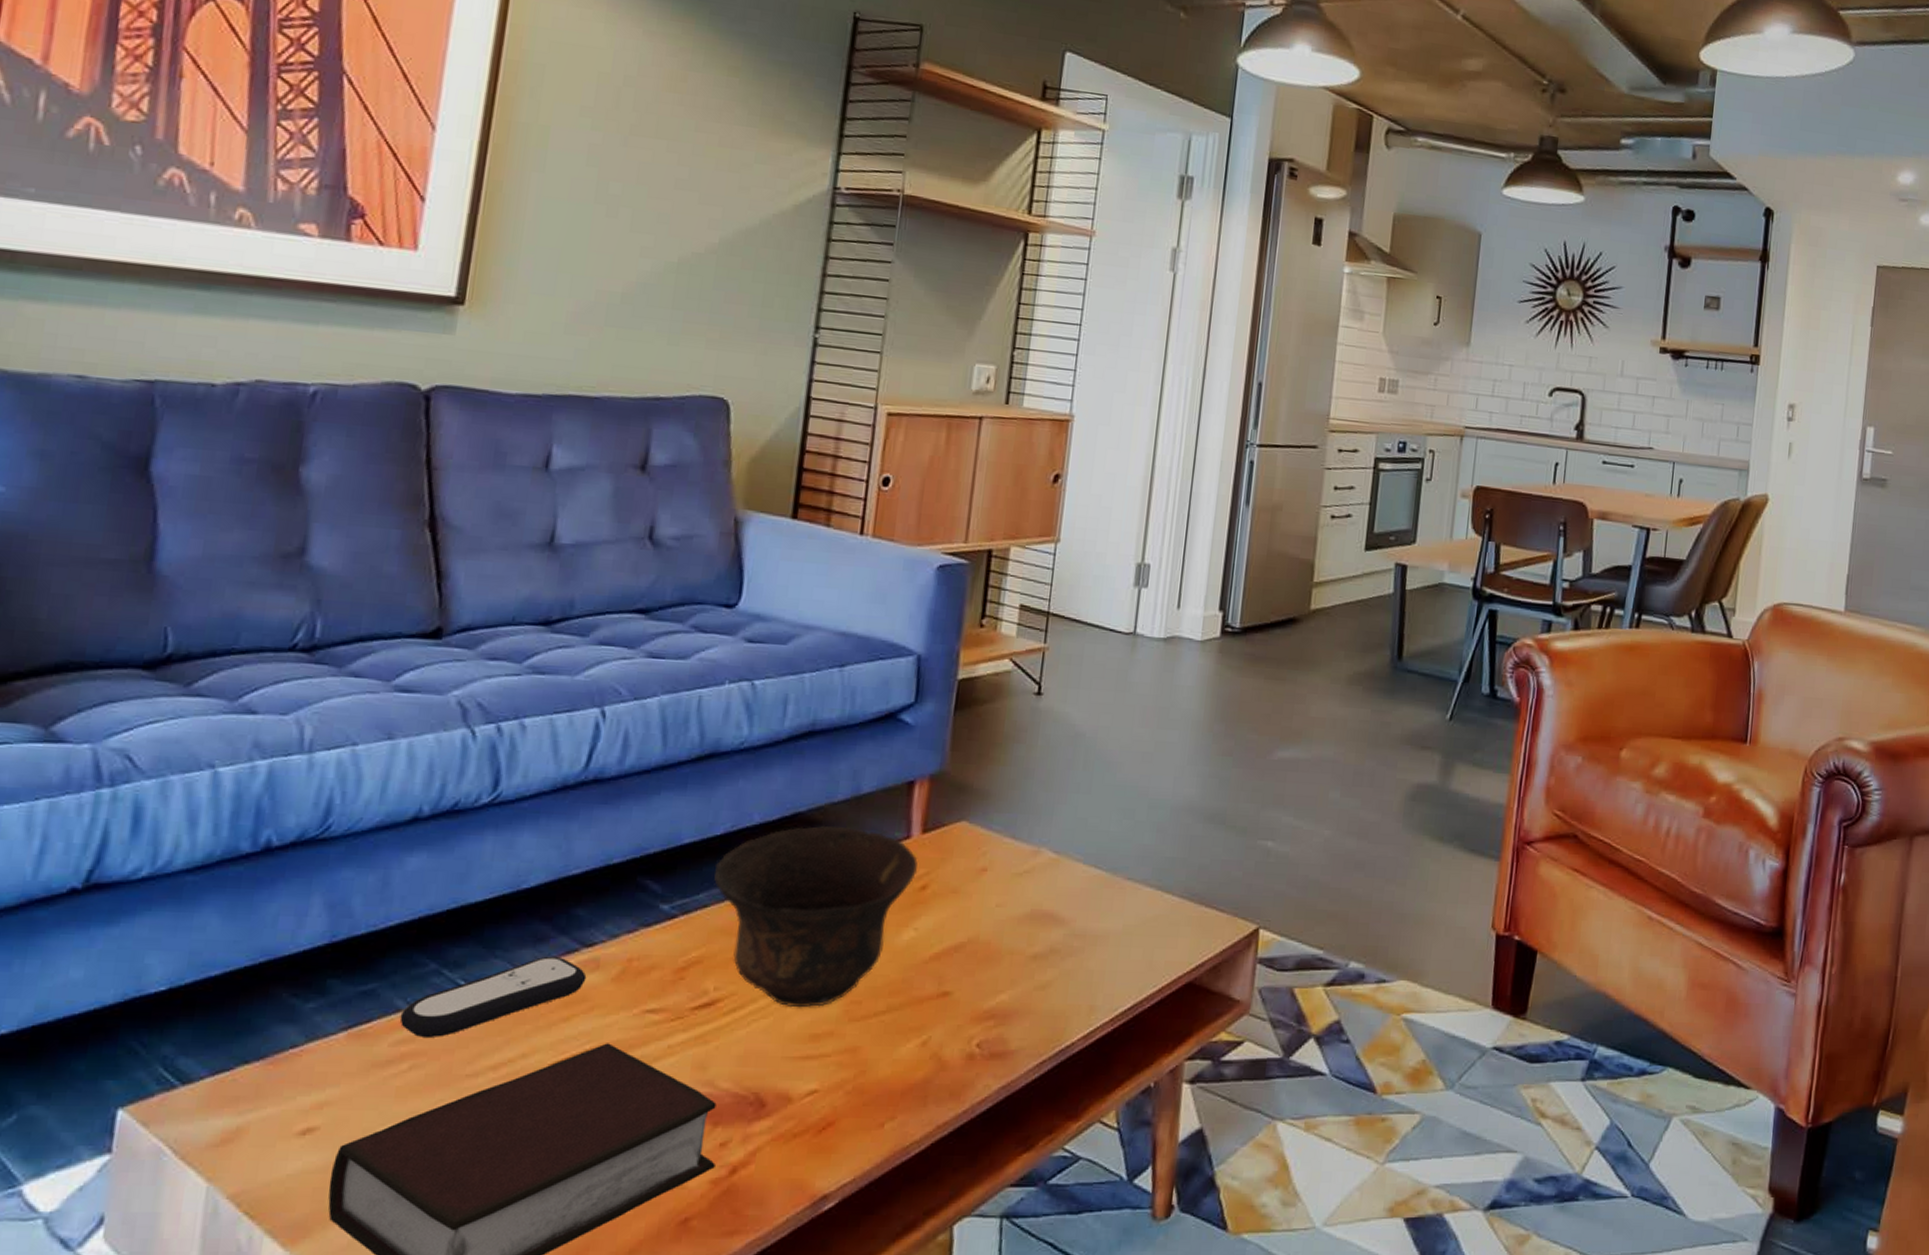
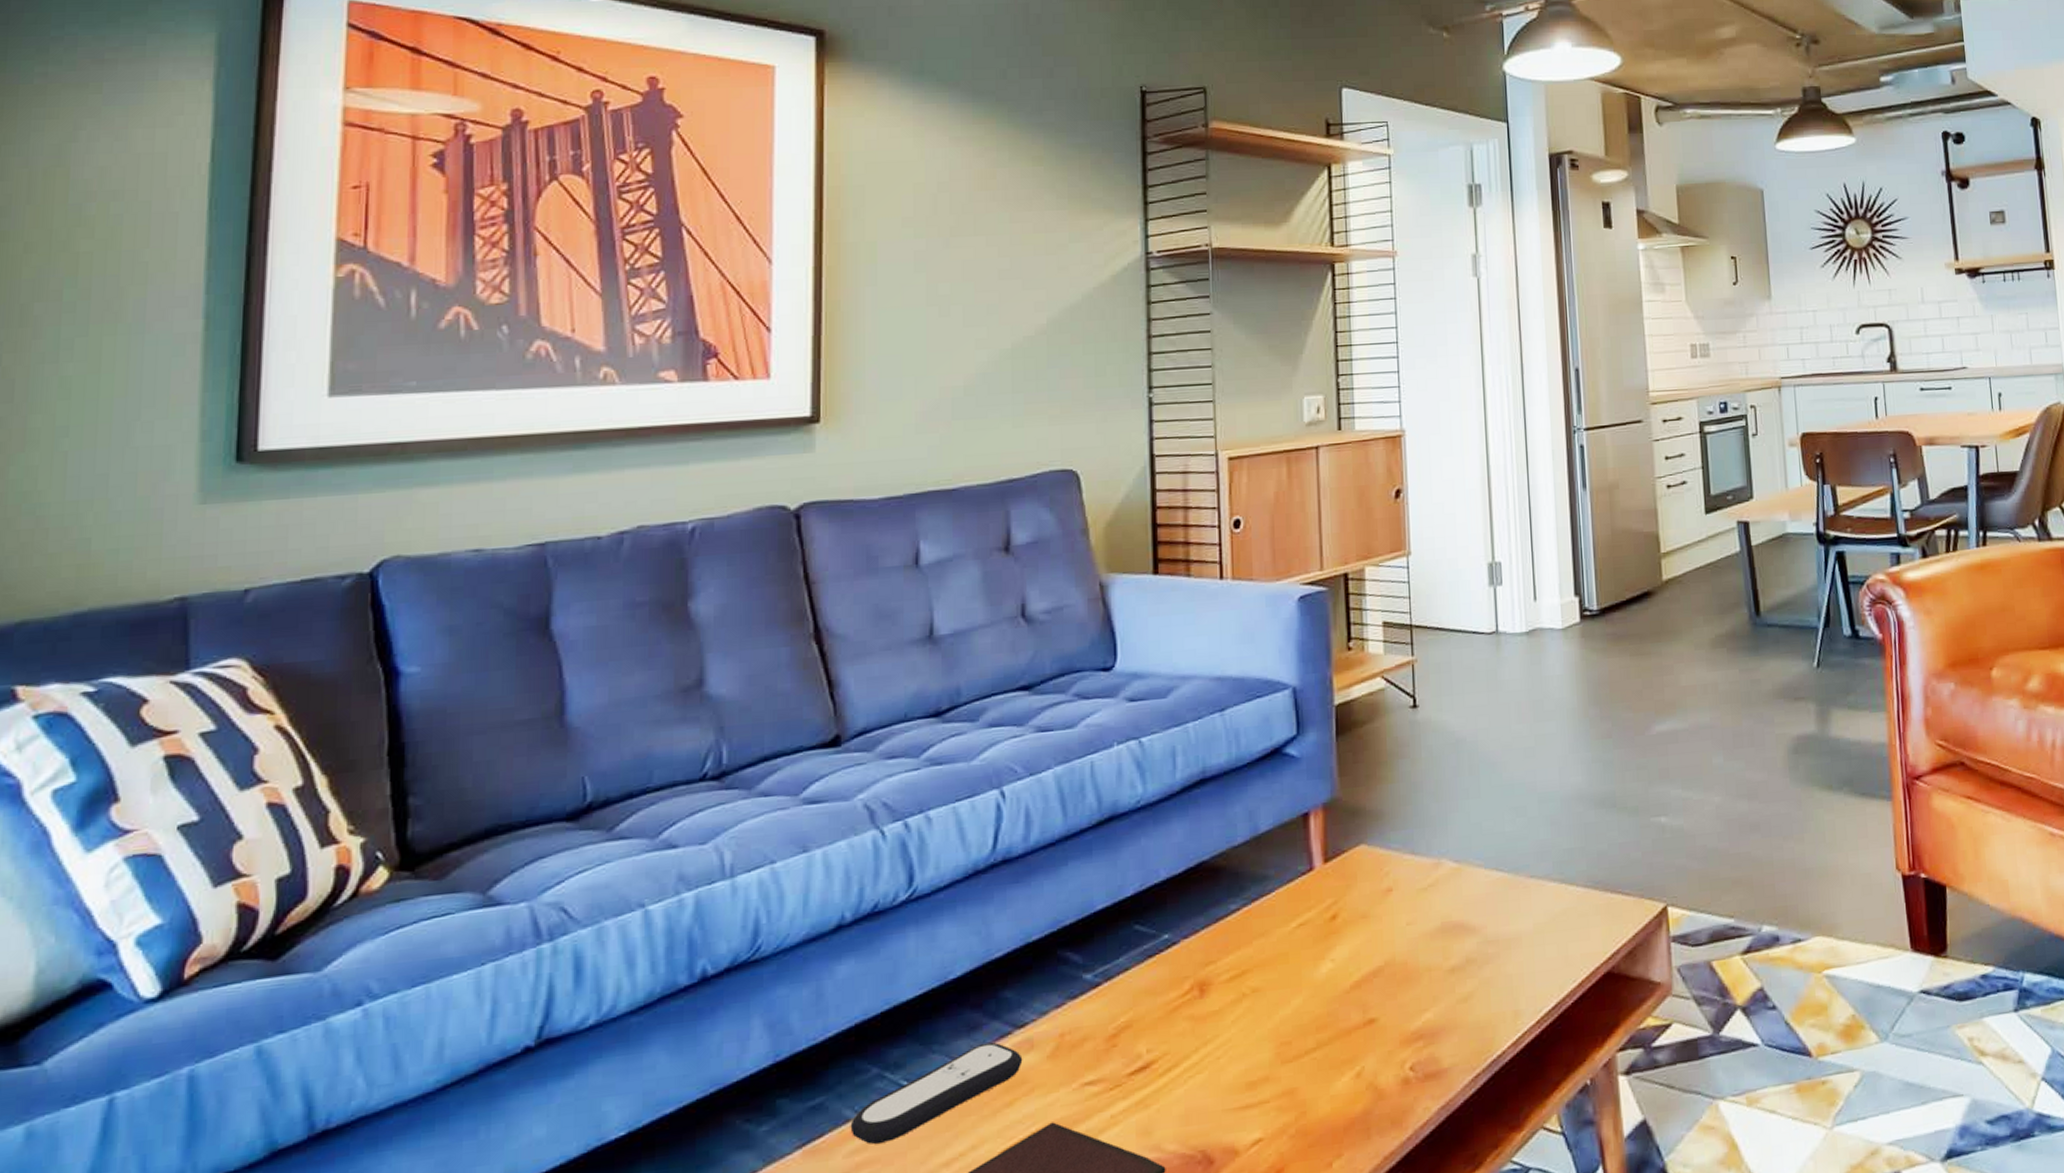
bowl: present [714,825,918,1008] -> none [1131,868,1326,1059]

